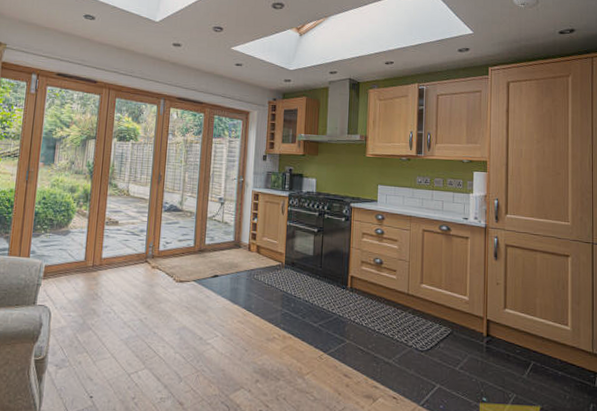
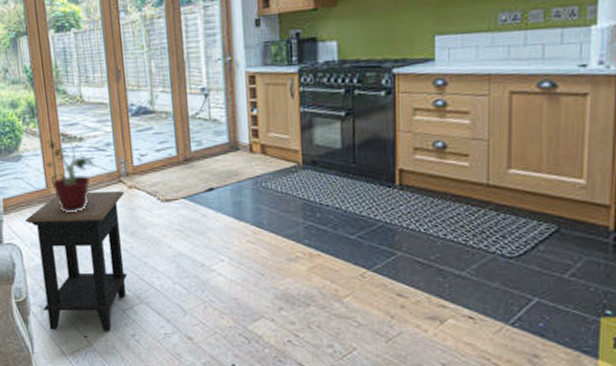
side table: none [58,267,148,393] -> present [25,191,128,331]
potted plant: none [89,216,129,283] -> present [46,131,95,212]

